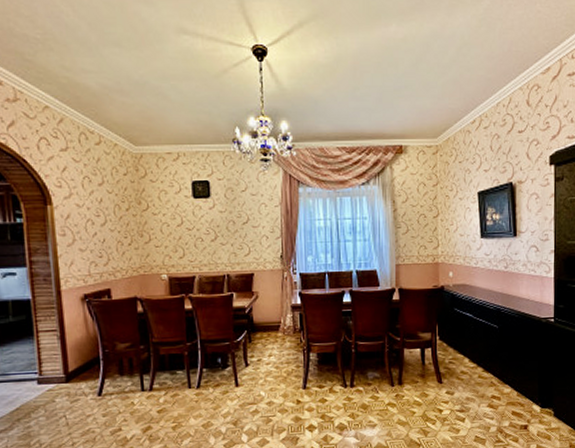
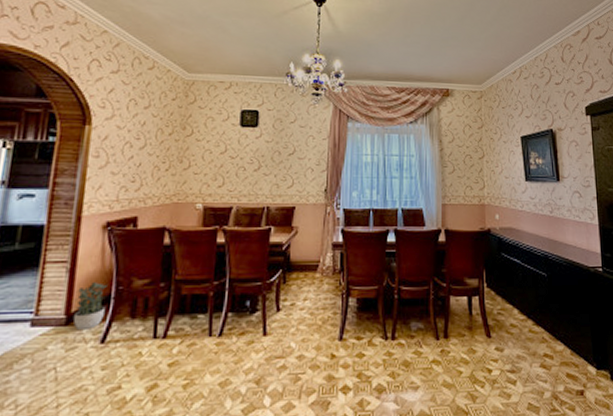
potted plant: none [69,347,97,387] -> present [73,282,107,331]

